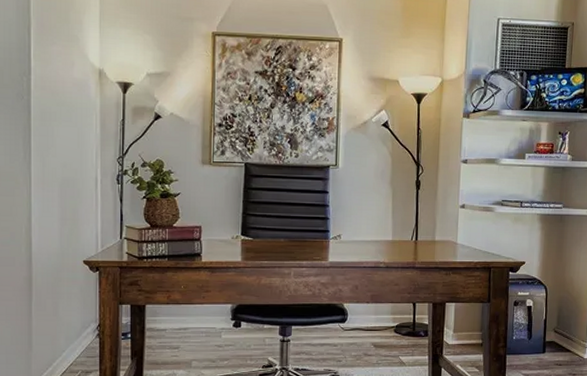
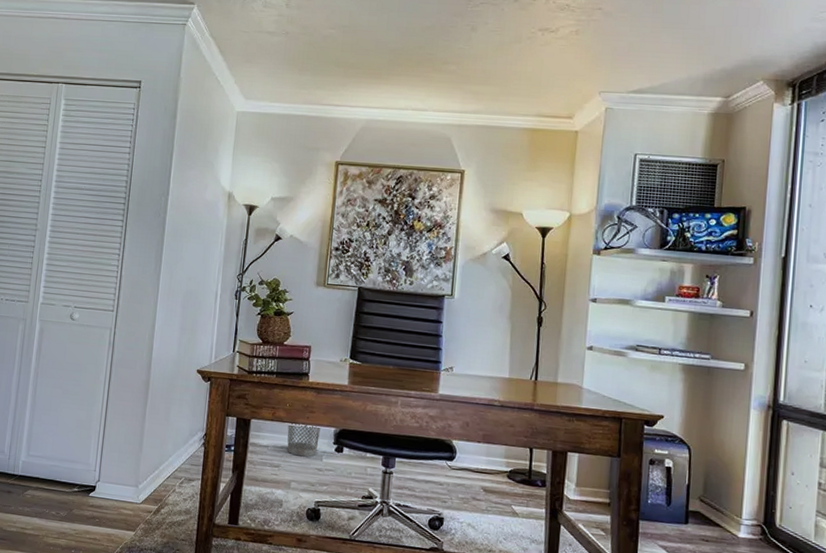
wastebasket: none [184,303,218,336] -> present [287,423,322,457]

